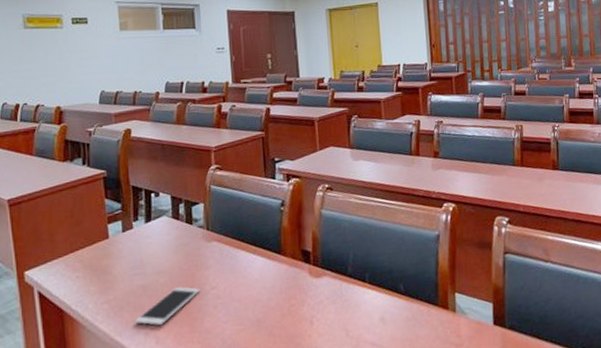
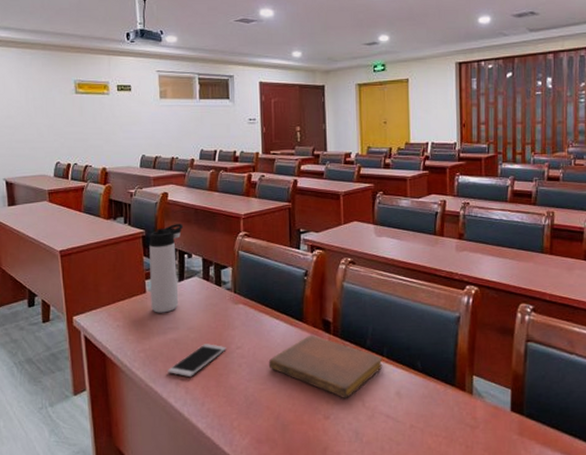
thermos bottle: none [111,161,149,259] -> present [149,224,183,313]
notebook: none [246,267,366,331] -> present [268,335,383,399]

